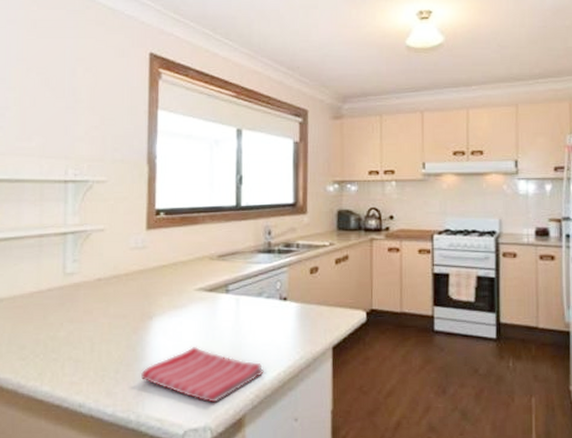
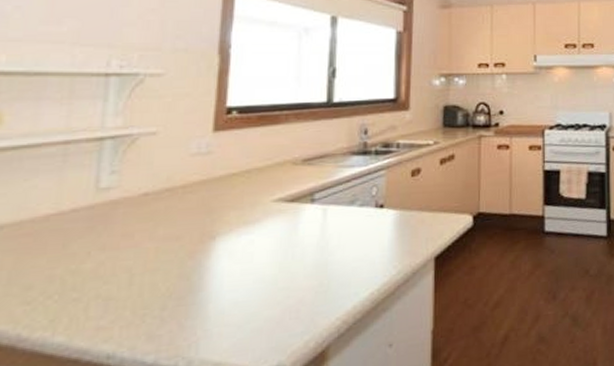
dish towel: present [140,346,264,403] -> none [195,268,354,336]

